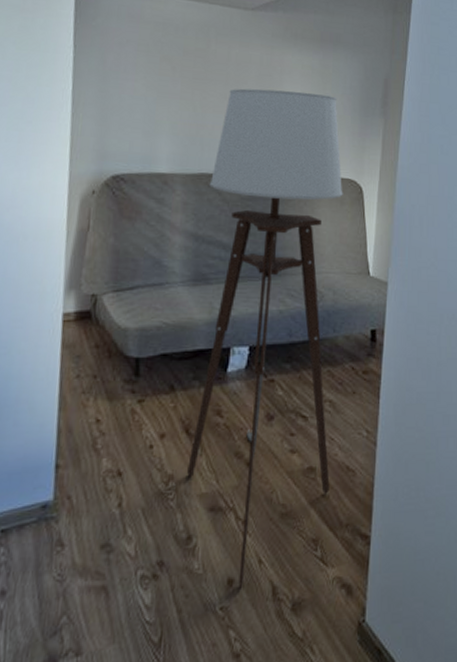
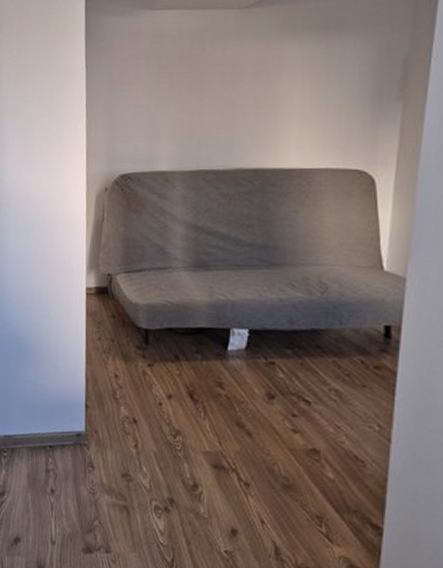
floor lamp: present [187,88,343,589] -> none [192,83,351,541]

